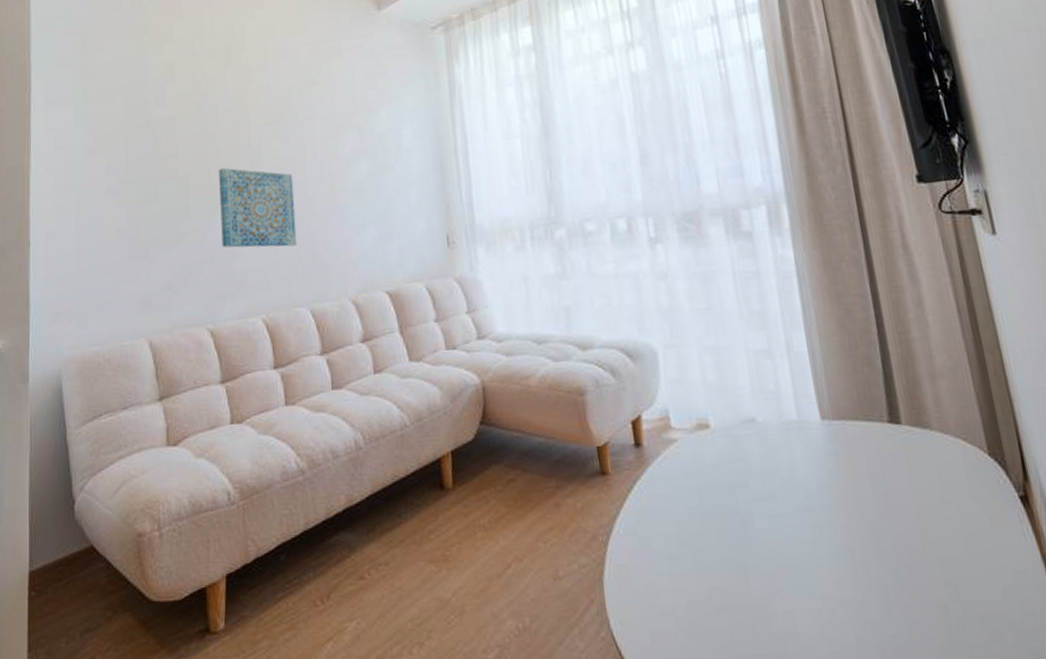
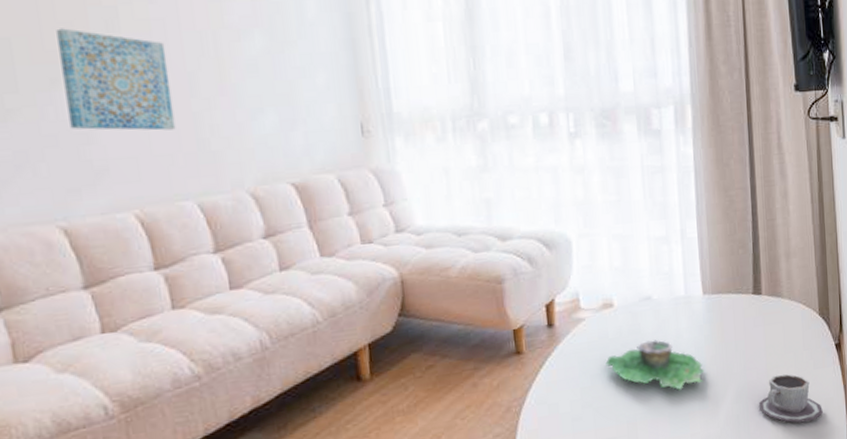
succulent planter: none [704,471,832,537] -> present [605,340,704,390]
cup: none [912,530,1015,601] -> present [758,374,824,423]

